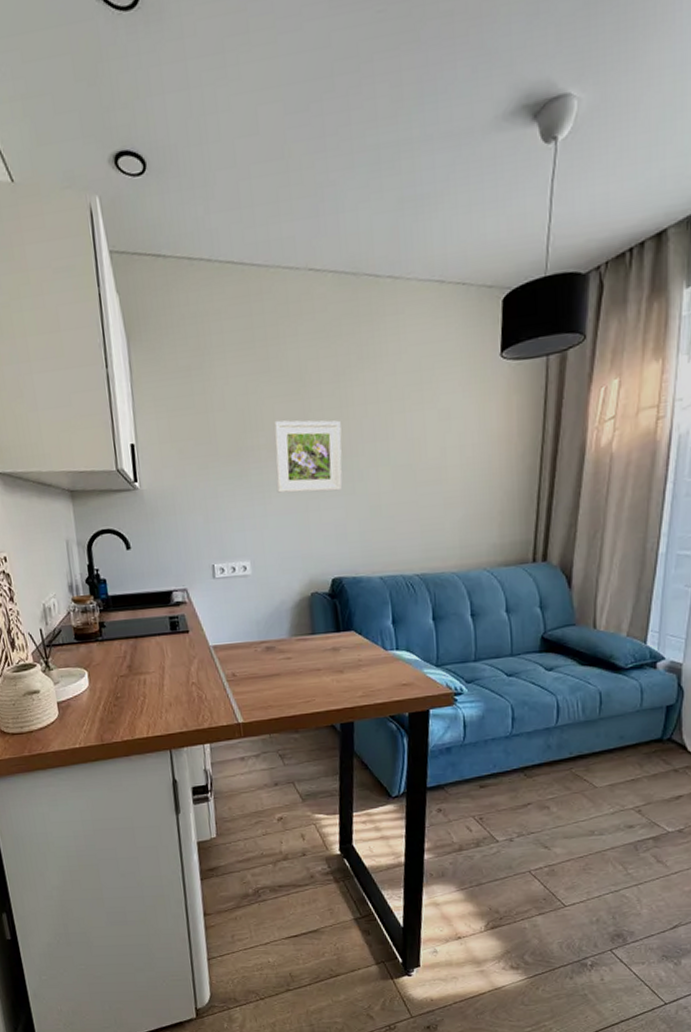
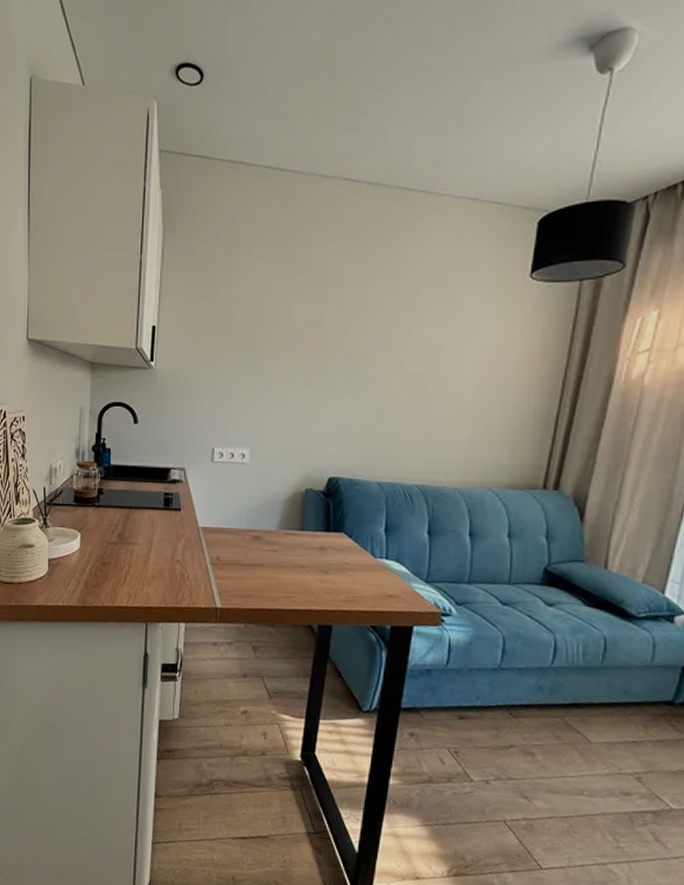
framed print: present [274,420,343,493] -> none [285,319,356,392]

